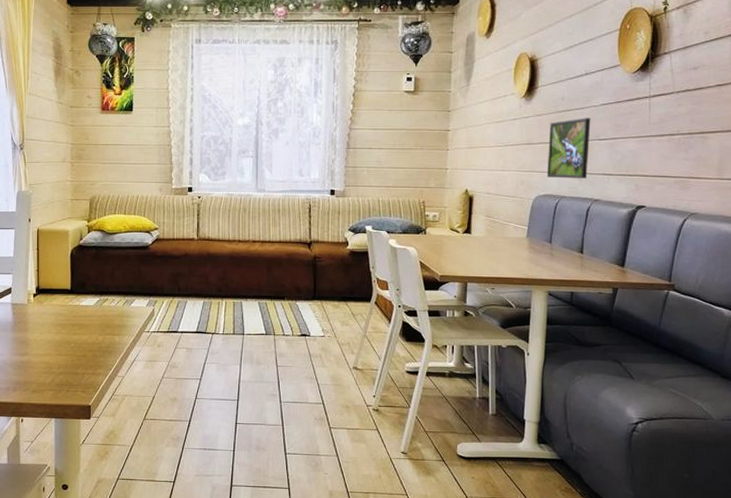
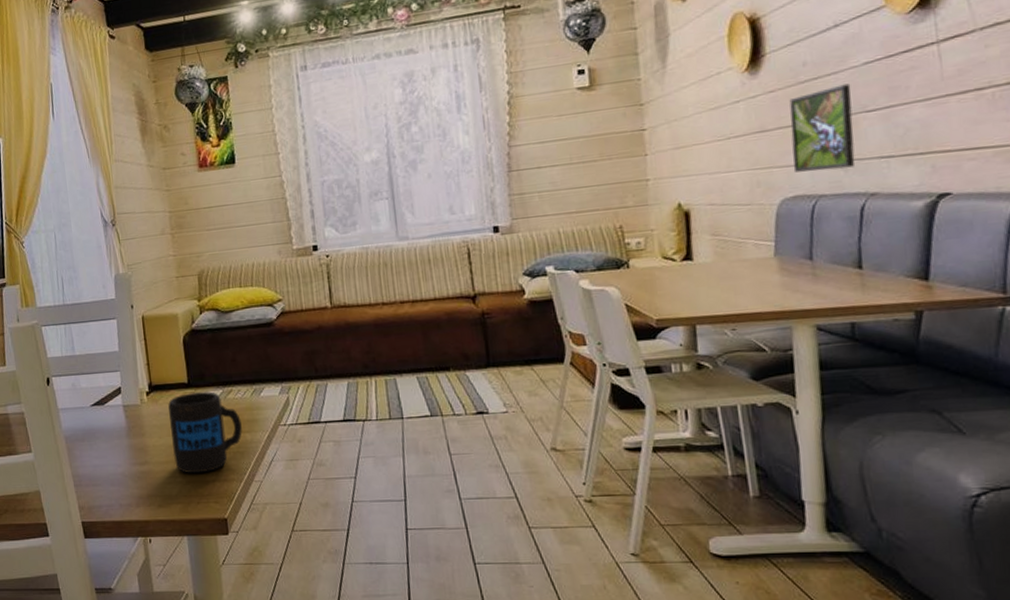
mug: none [50,298,112,366] -> present [168,392,242,474]

